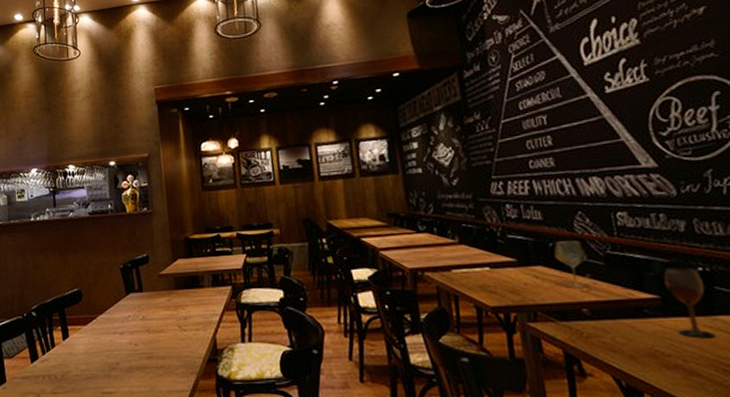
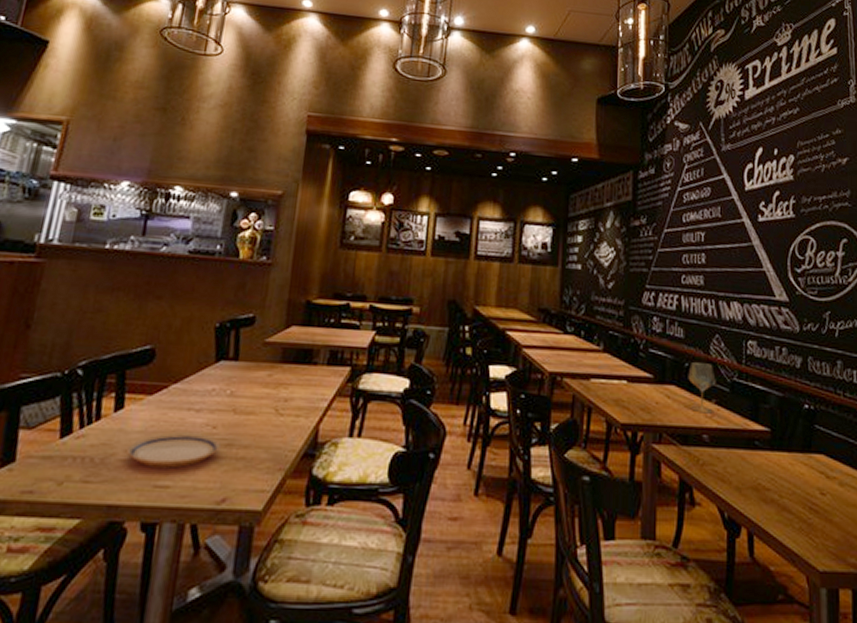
plate: none [78,350,143,379] -> present [127,432,221,469]
wine glass: present [663,267,715,339] -> none [776,402,808,475]

